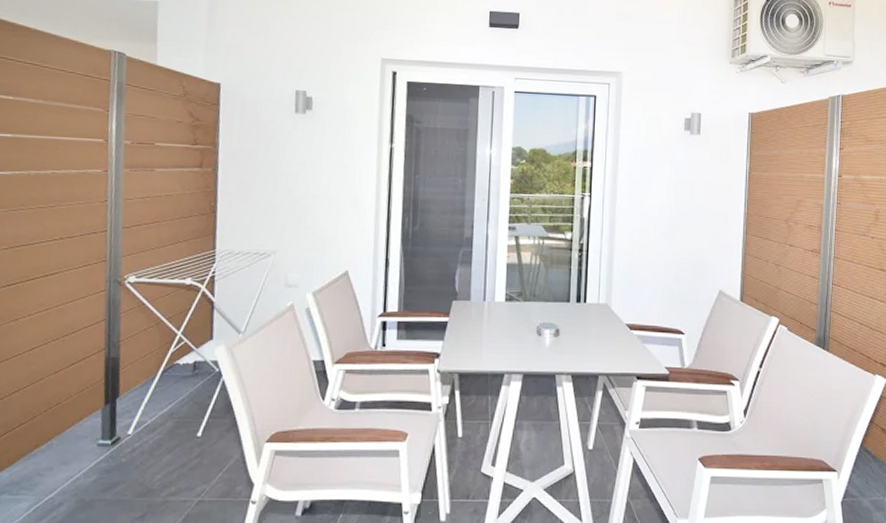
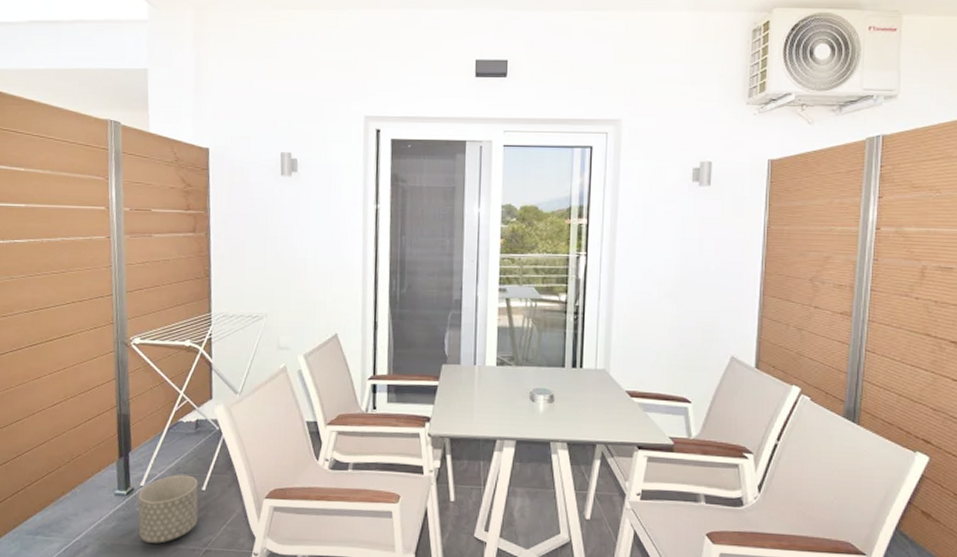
planter: none [123,420,193,496] -> present [138,474,199,543]

